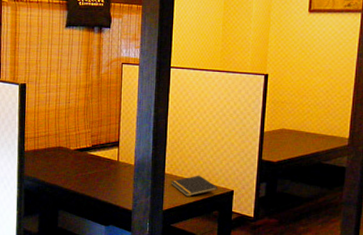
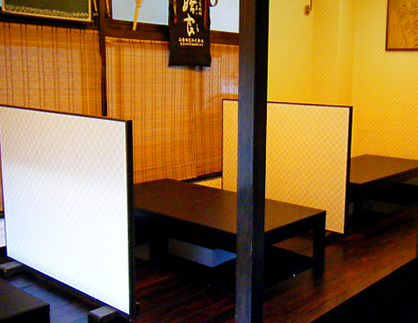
notepad: present [171,175,218,197] -> none [270,199,313,218]

